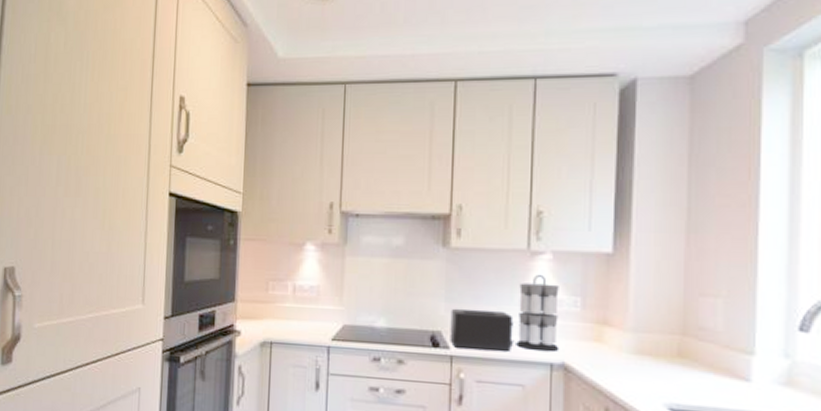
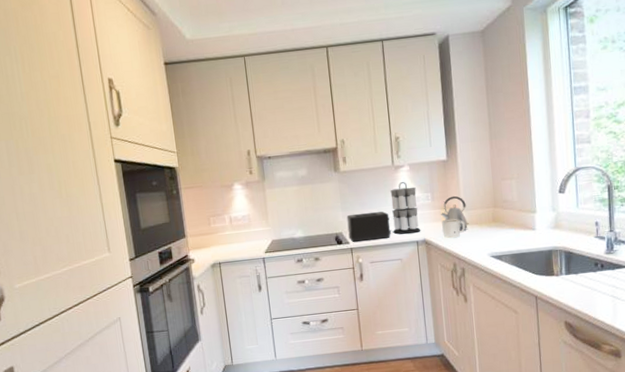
mug: none [593,340,630,371] -> present [442,219,465,239]
kettle: none [594,307,637,361] -> present [441,195,469,231]

